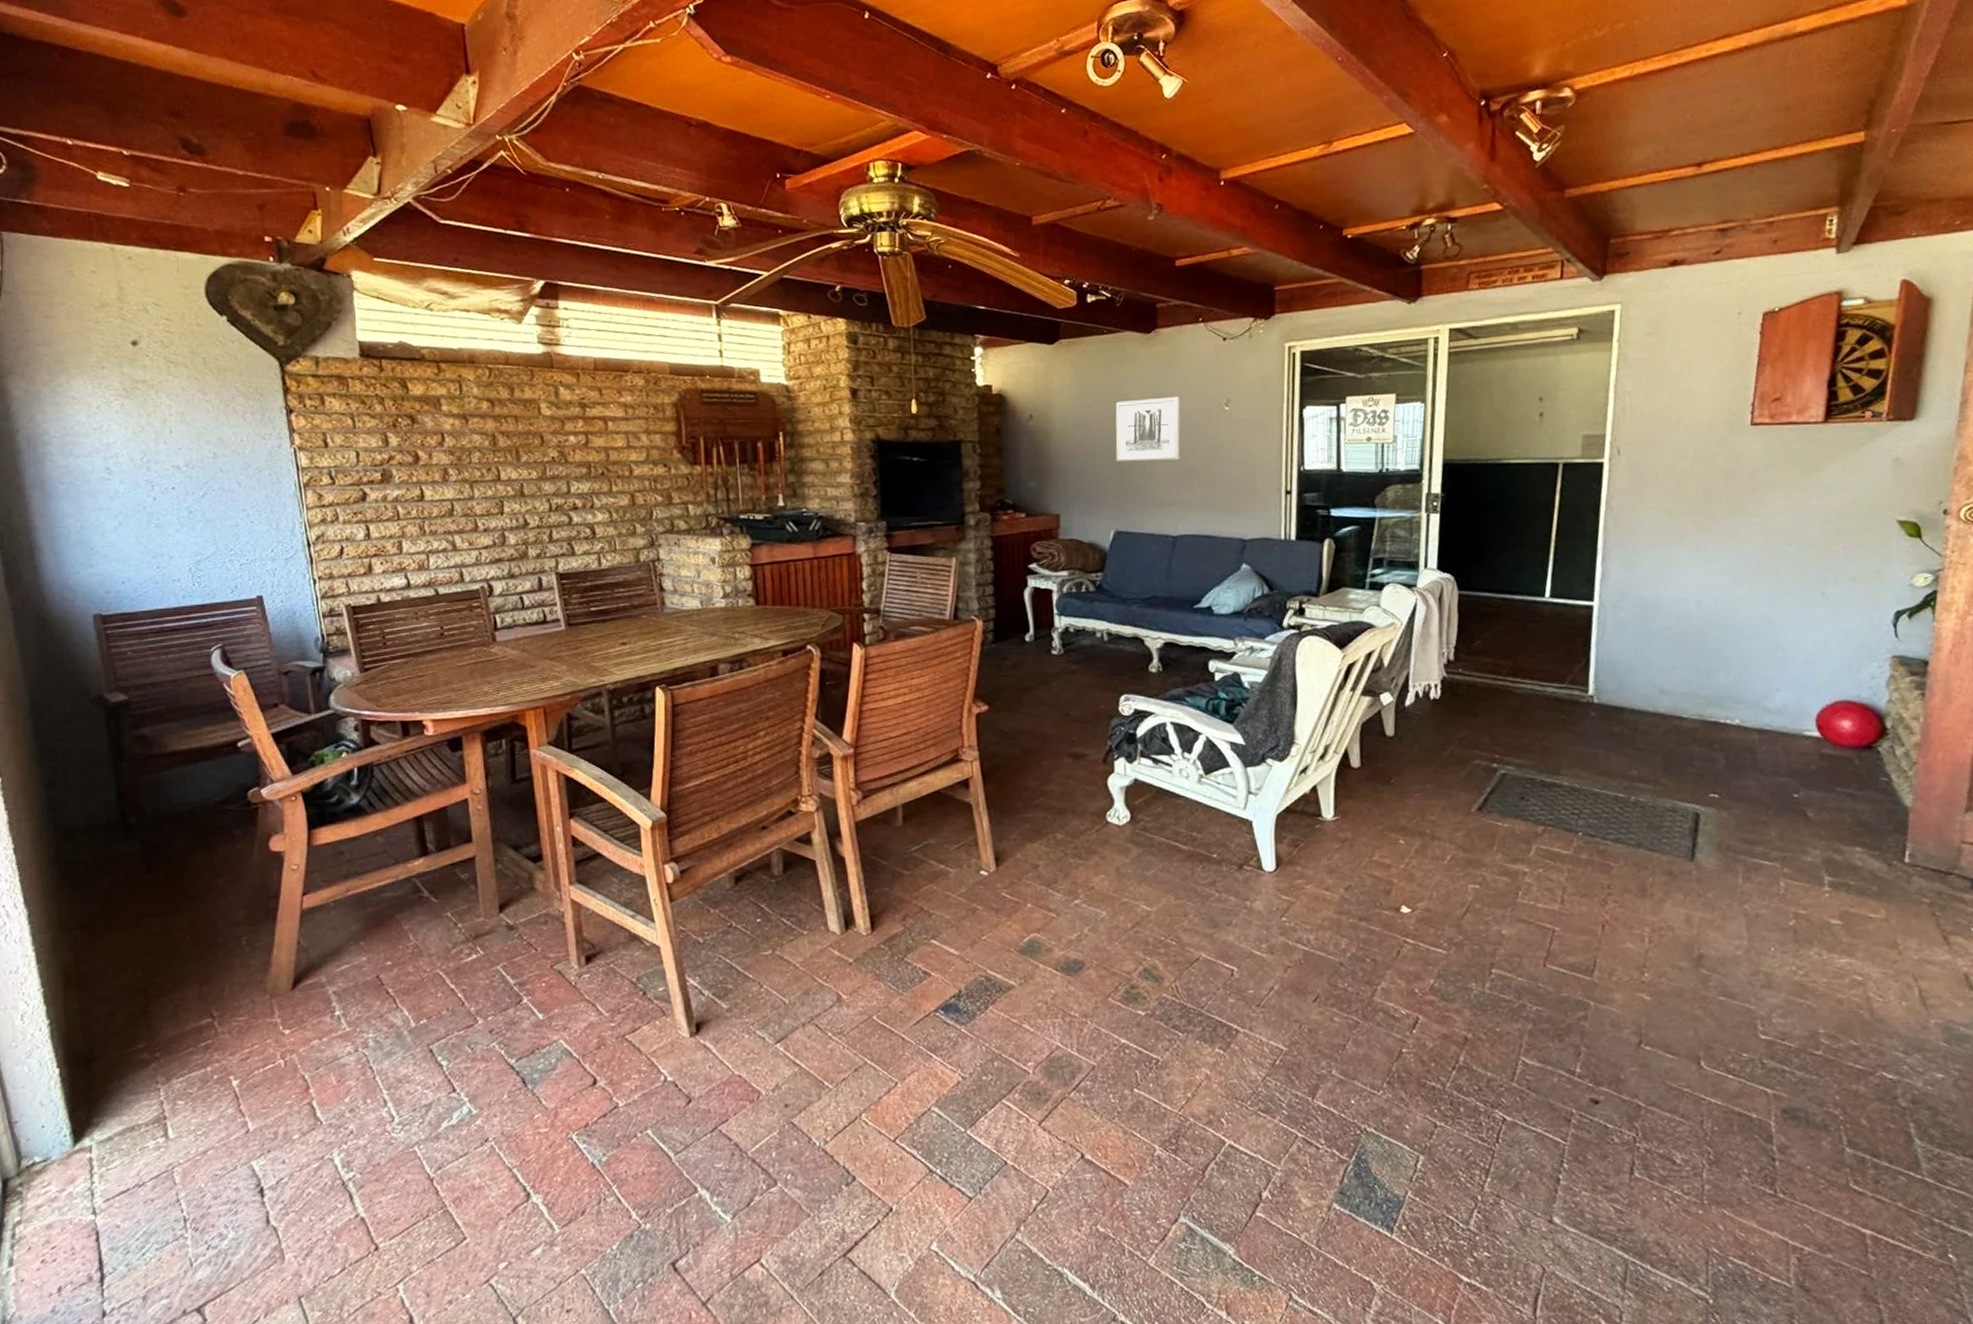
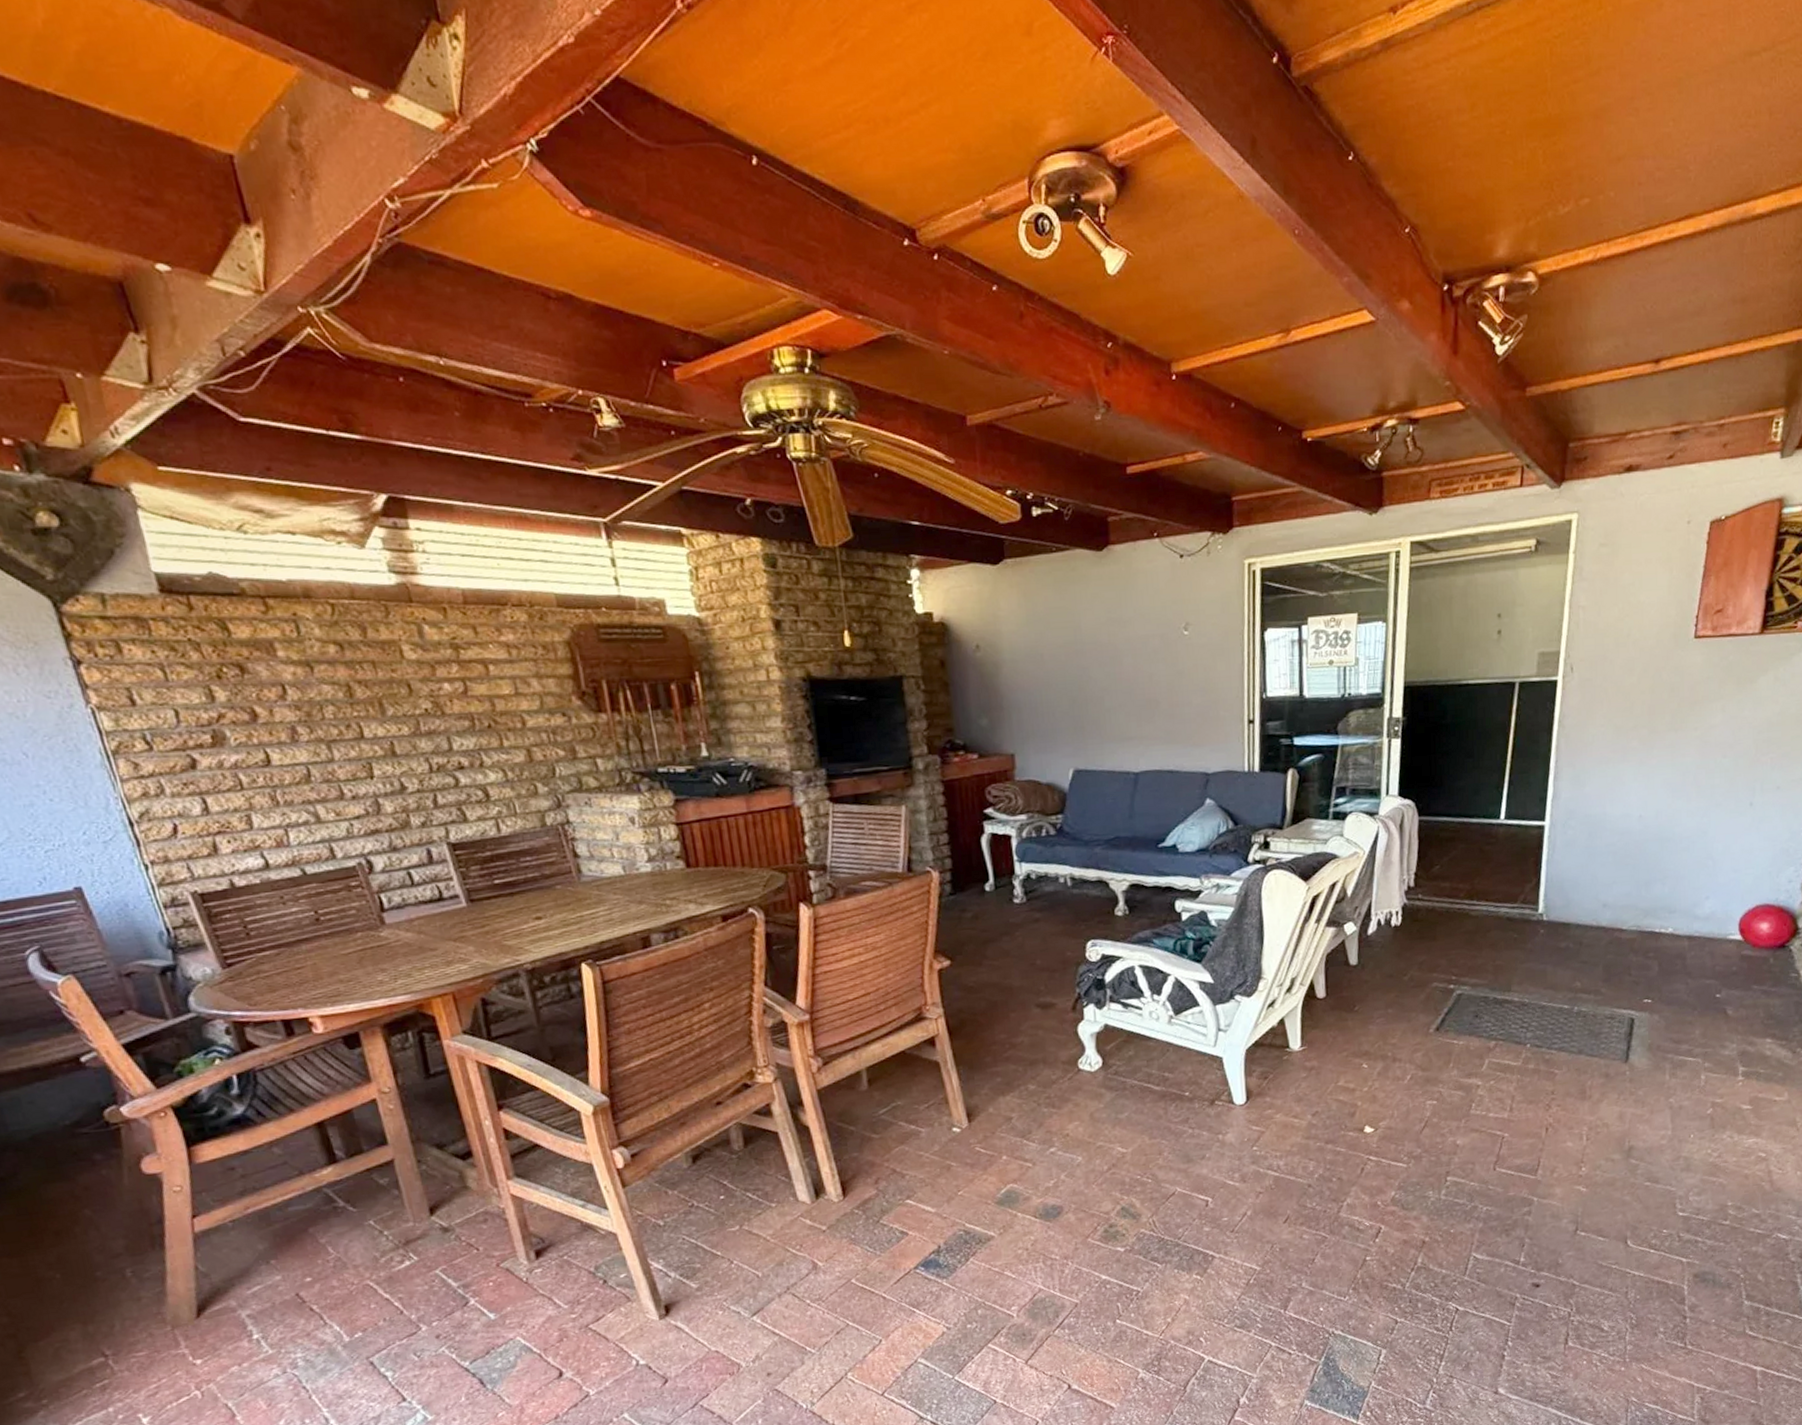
wall art: present [1115,396,1181,463] -> none [1068,620,1139,695]

